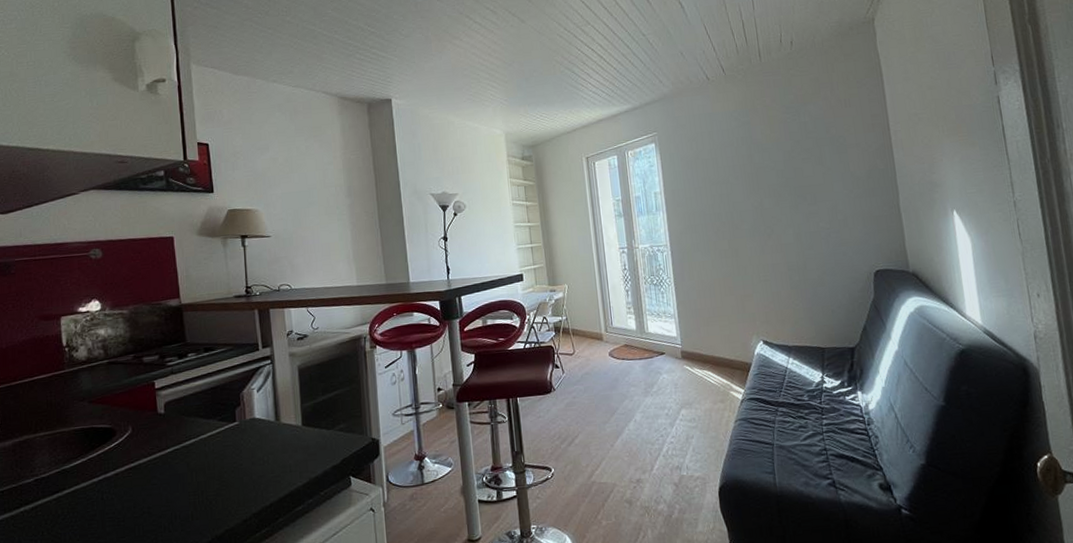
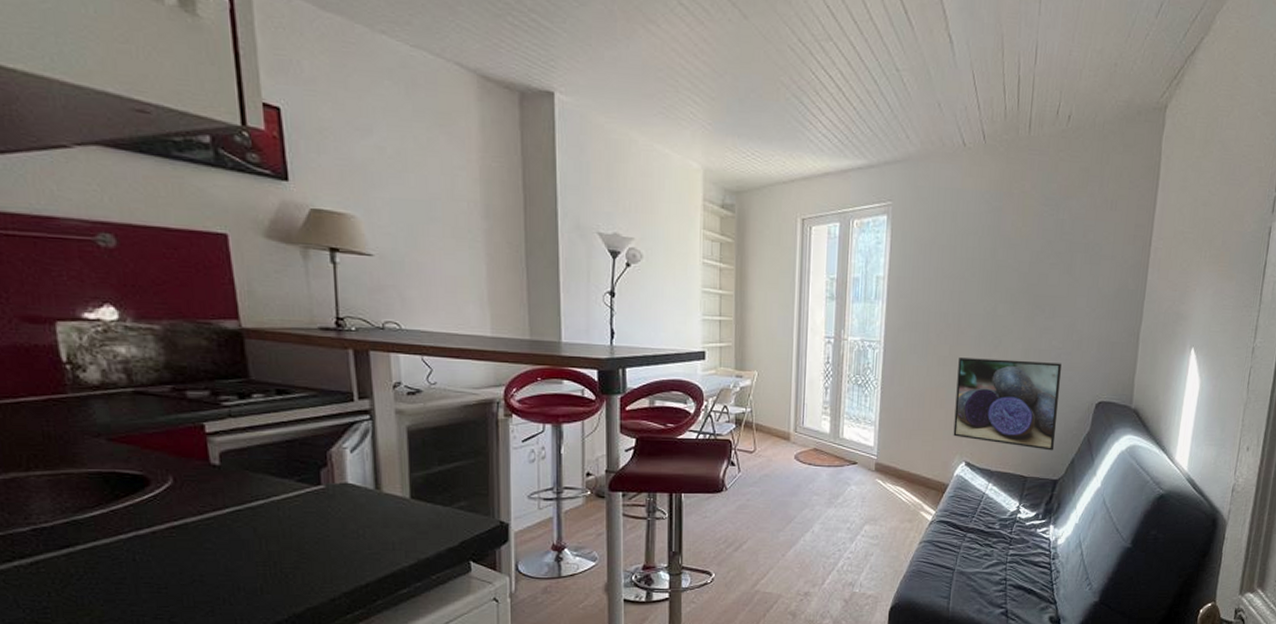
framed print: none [738,241,844,321] -> present [953,358,1062,451]

